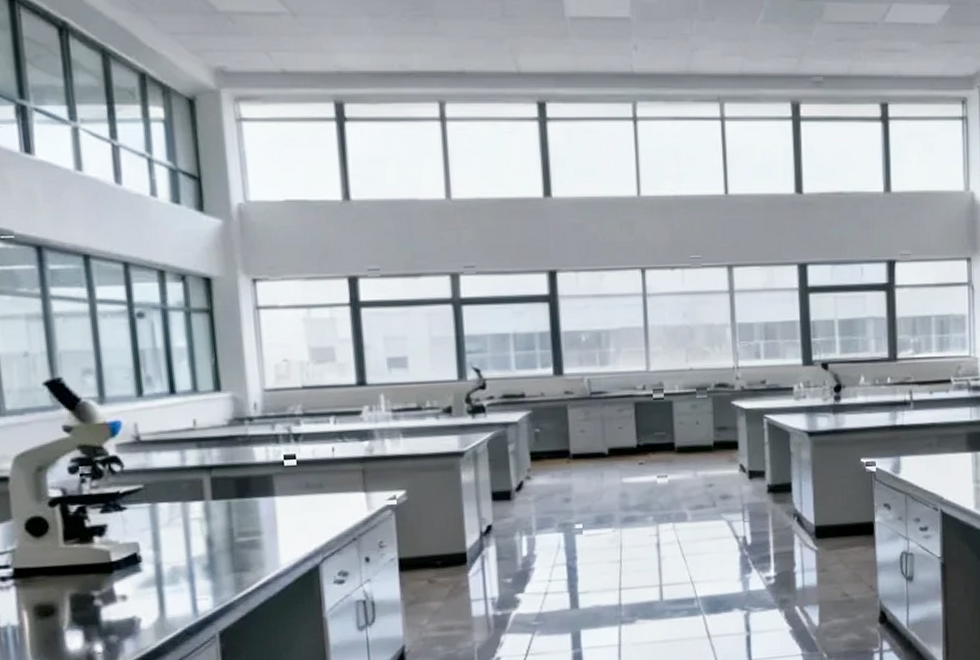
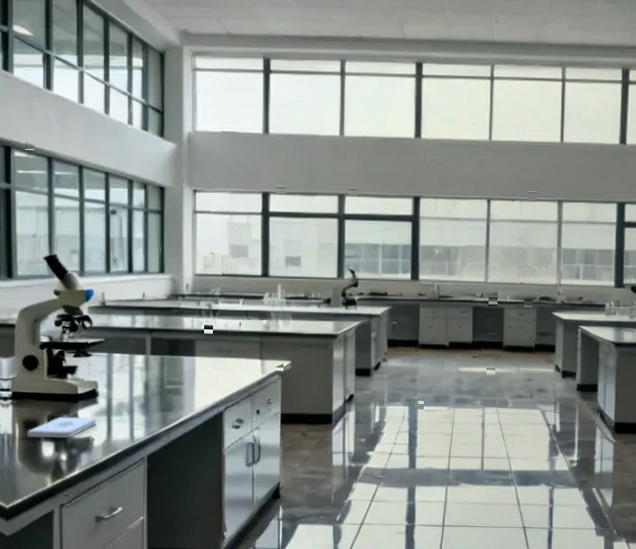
notepad: none [41,590,143,628] -> present [28,416,97,439]

